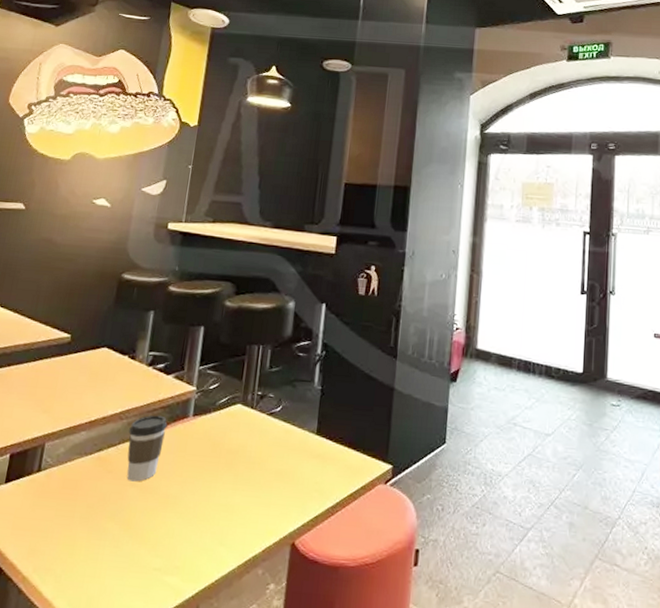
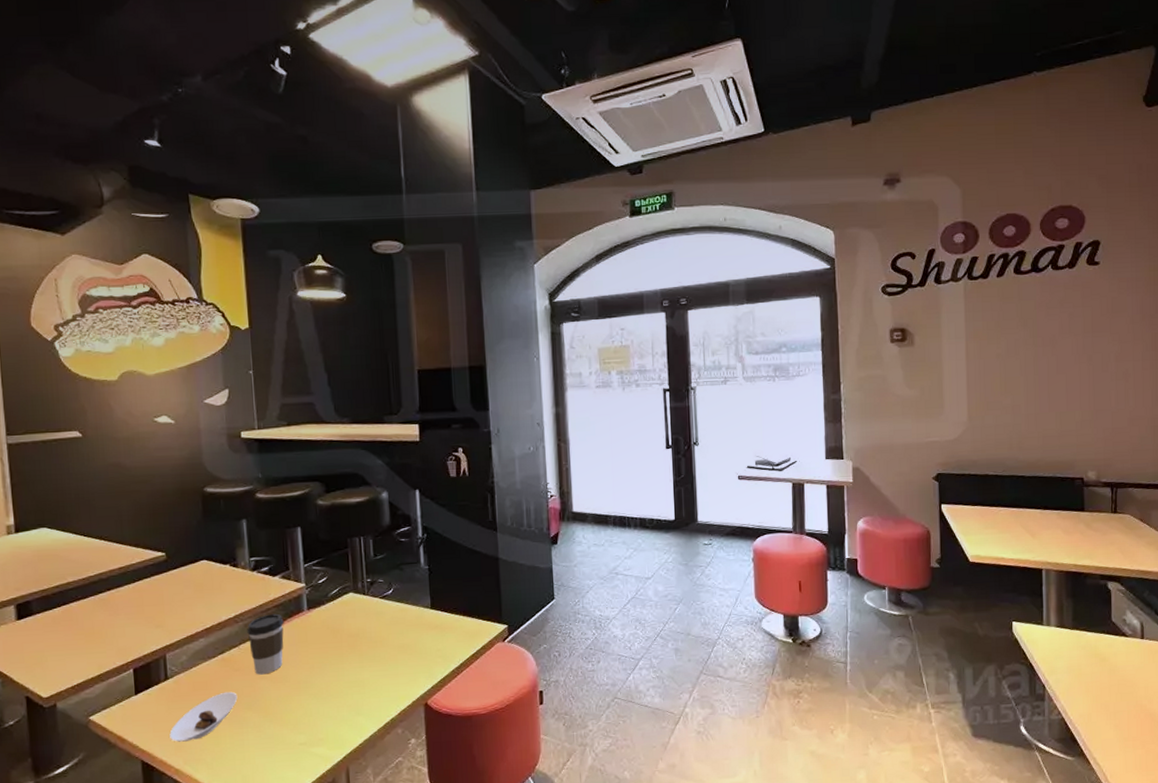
saucer: none [26,495,104,546] -> present [169,691,238,742]

